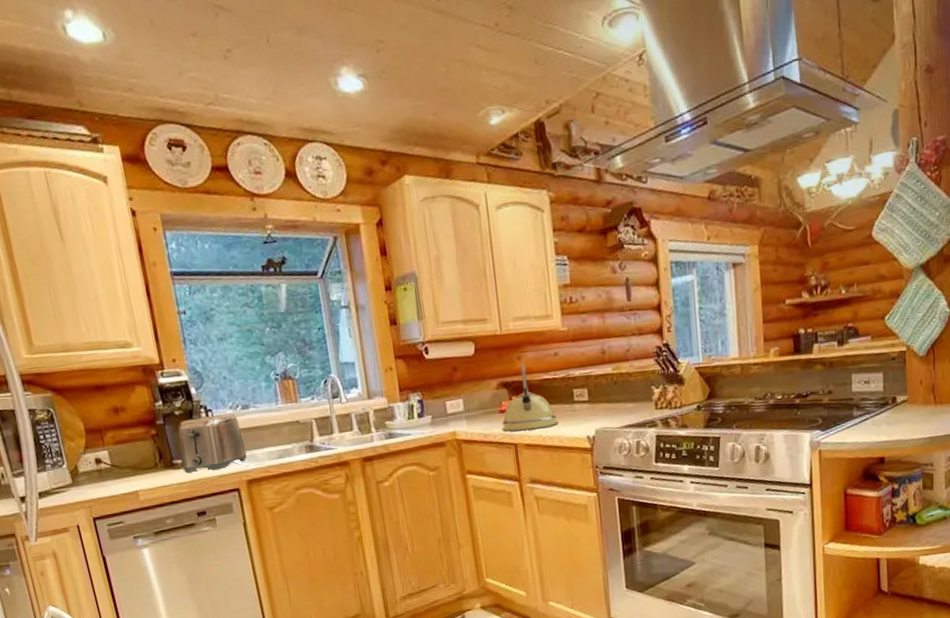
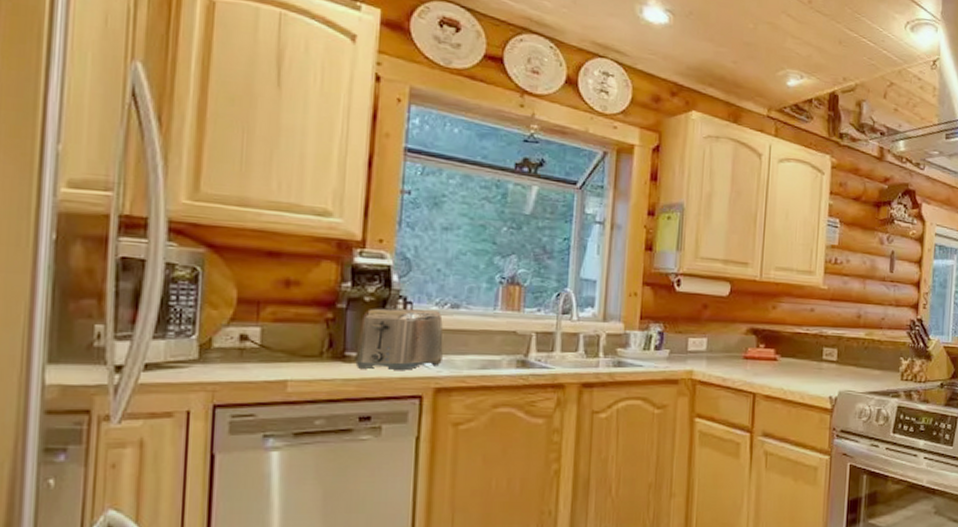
kettle: present [501,362,558,432] -> none [742,312,803,382]

